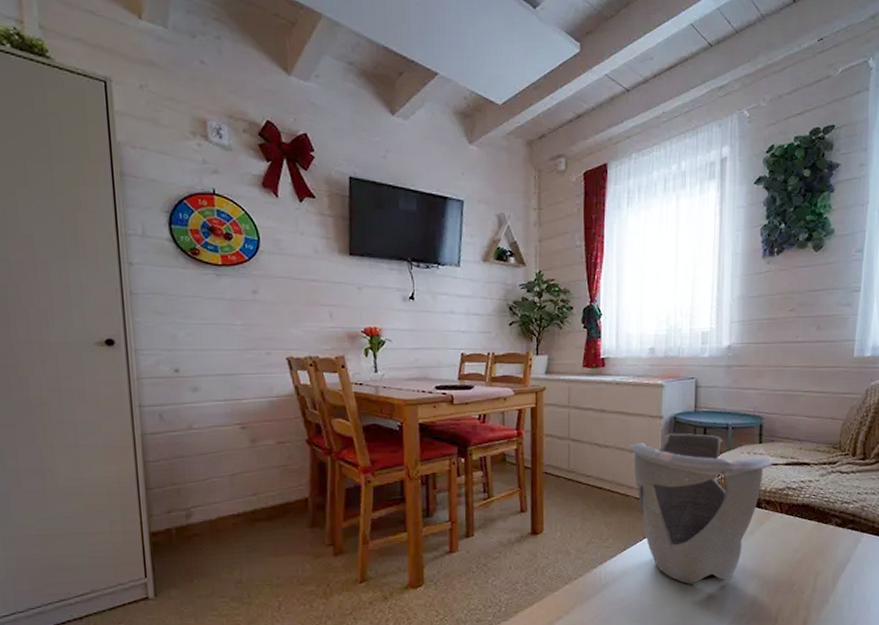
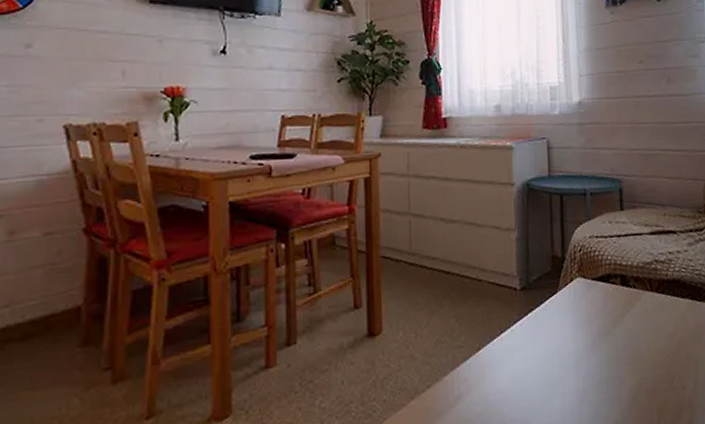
decorative bowl: present [628,433,773,584] -> none [478,202,638,388]

